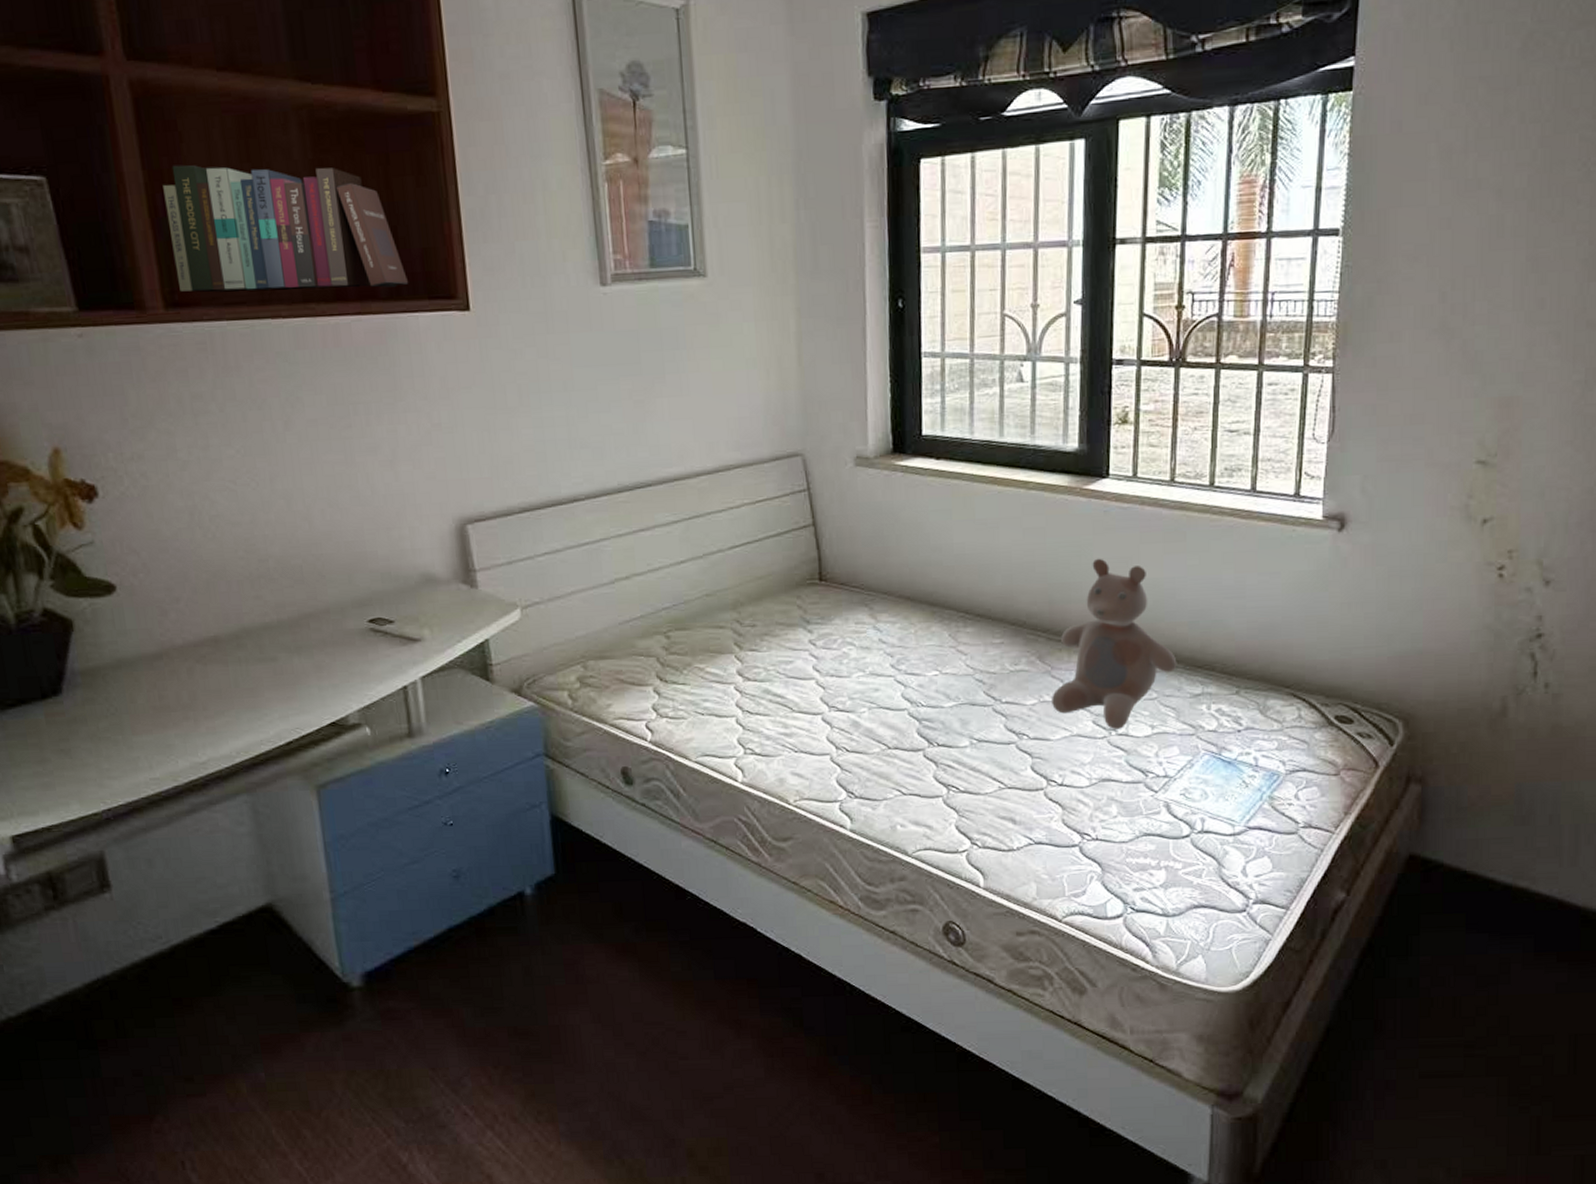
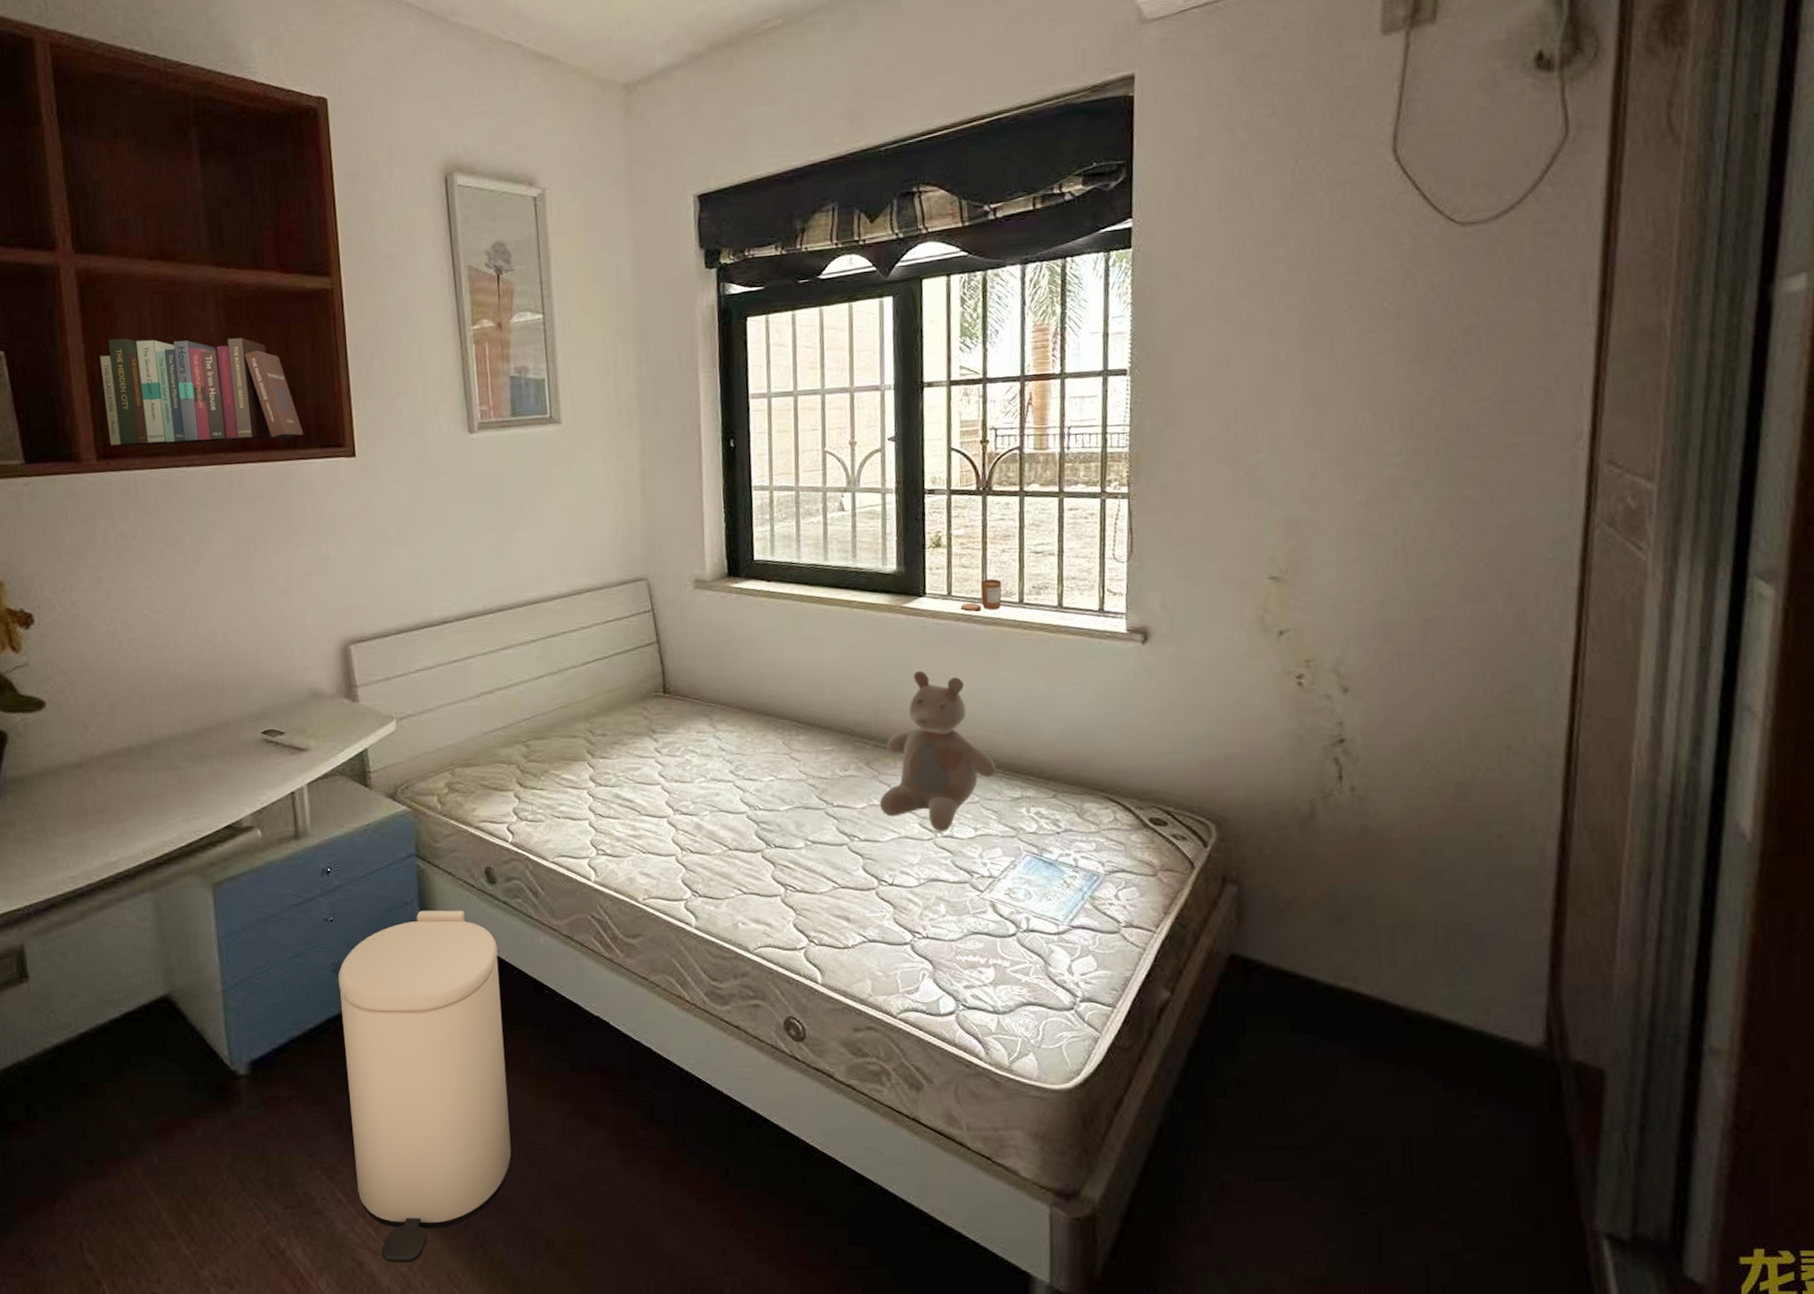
pedal bin: none [459,812,651,1175] -> present [338,910,512,1263]
candle: none [1147,459,1192,495] -> present [961,578,1002,612]

